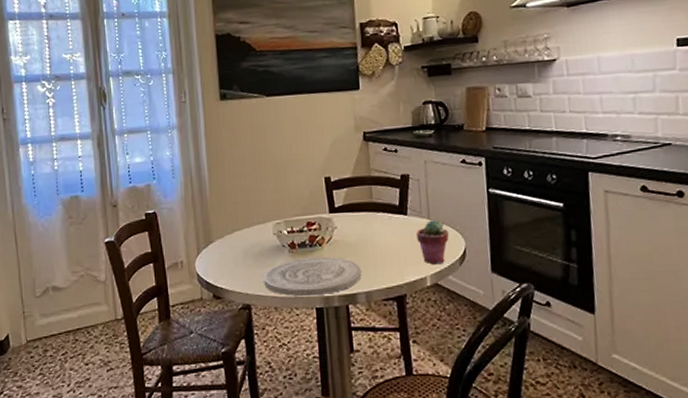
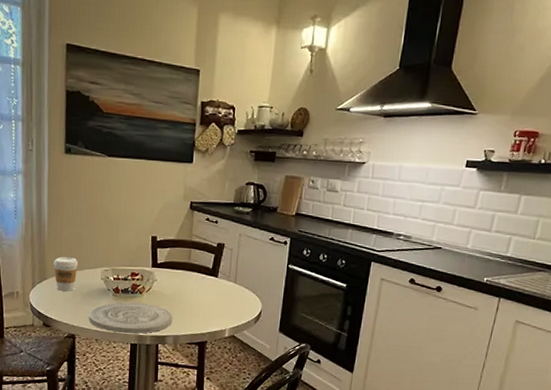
coffee cup: none [219,213,246,254] -> present [54,257,79,291]
potted succulent: present [417,220,449,265] -> none [223,284,250,321]

